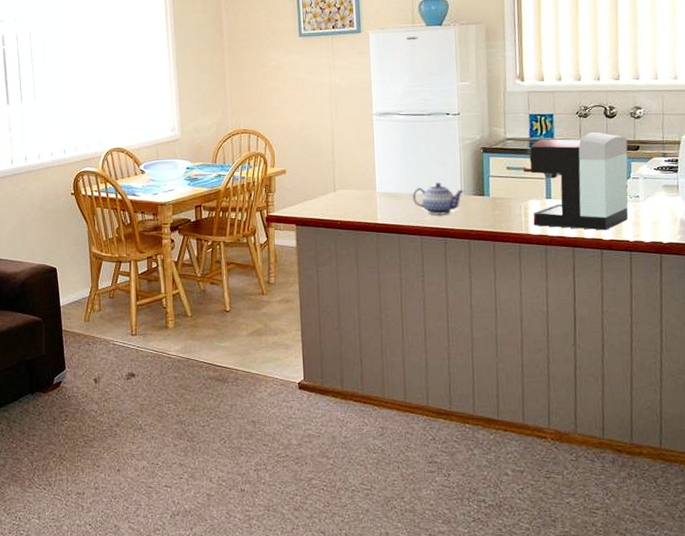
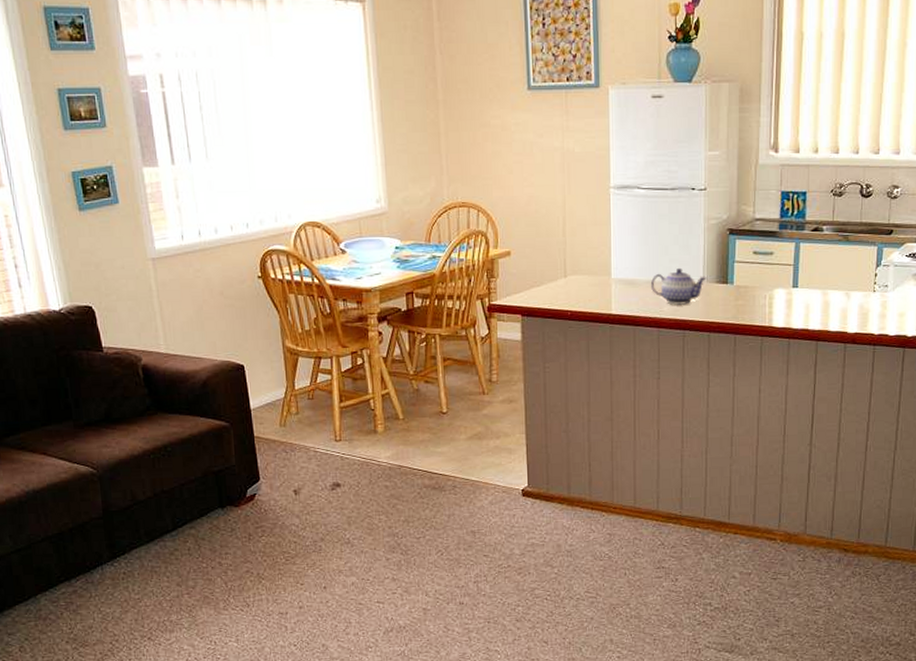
coffee maker: present [523,131,629,231] -> none [770,213,882,323]

